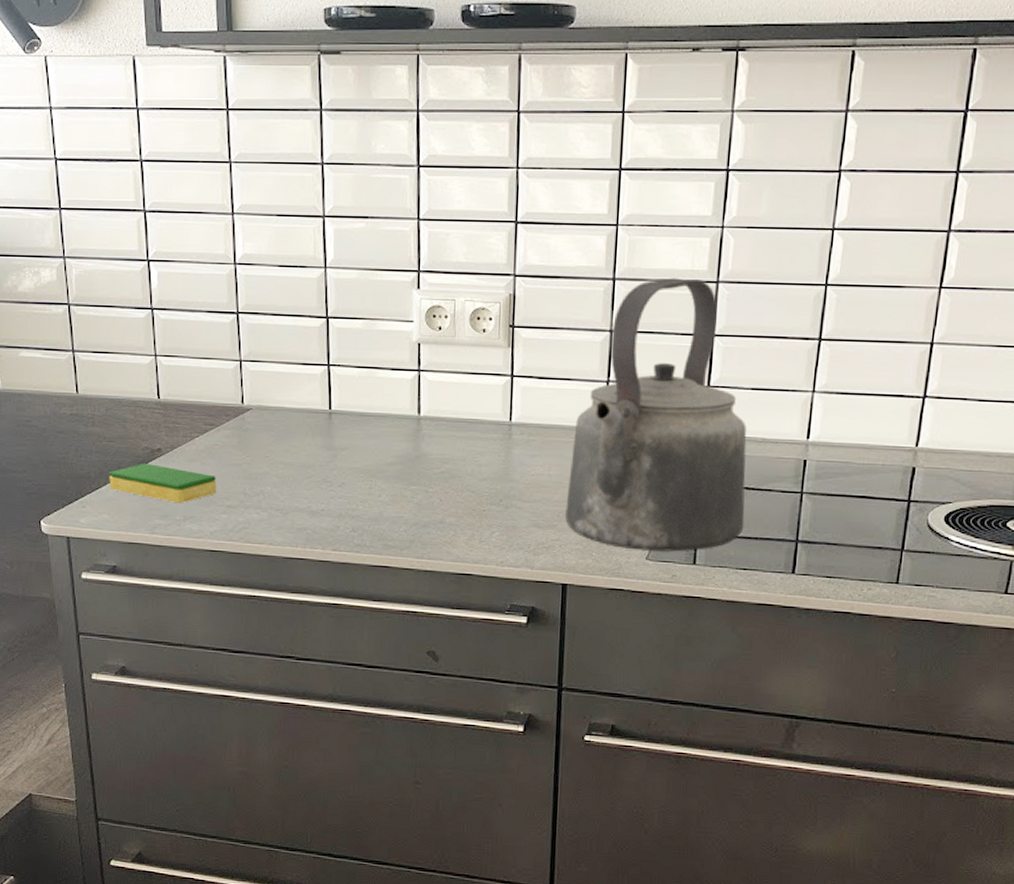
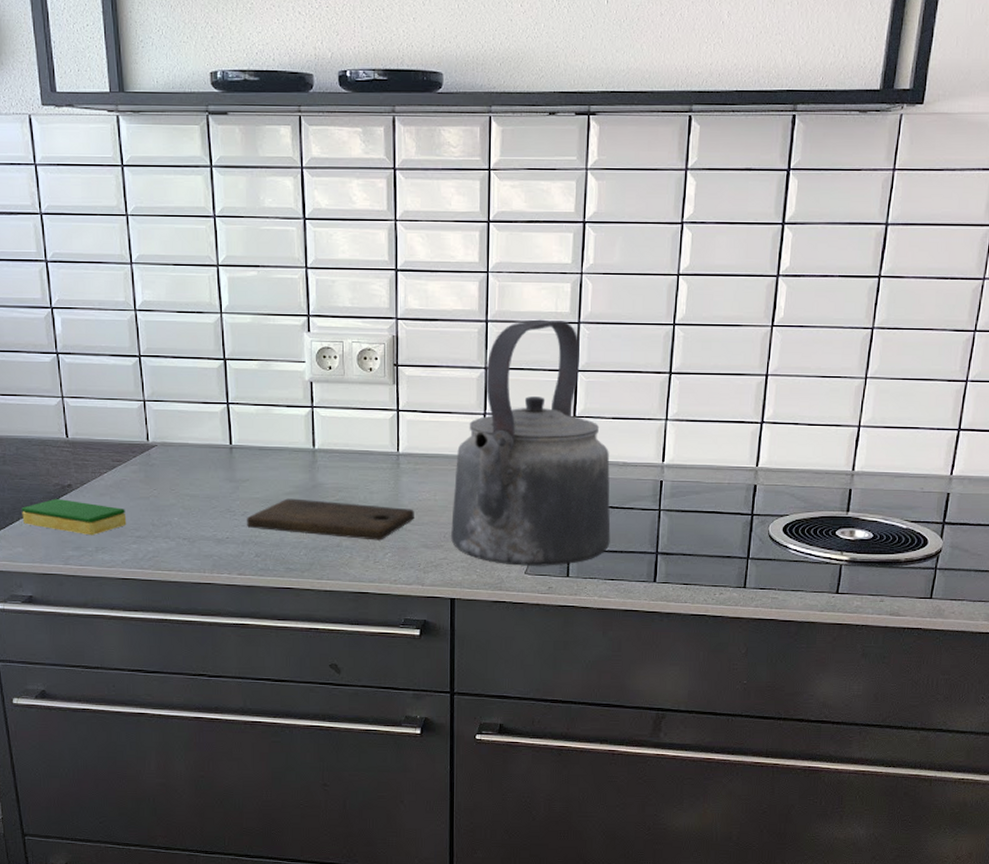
cutting board: none [344,469,526,518] -> present [247,498,414,541]

